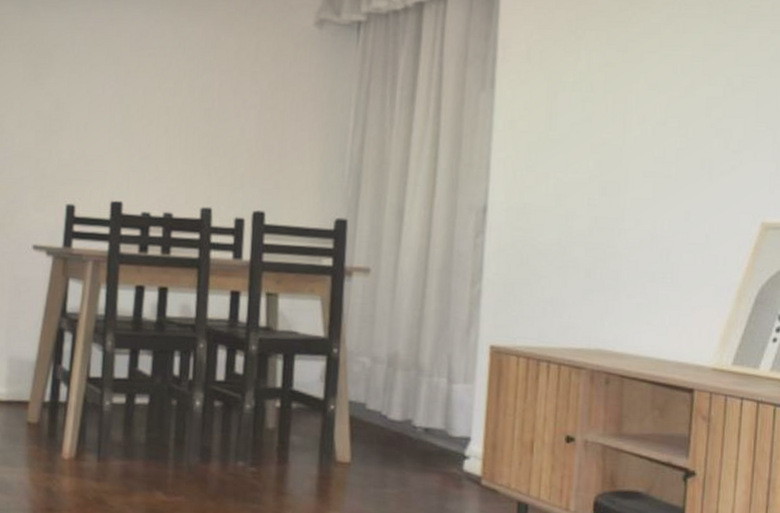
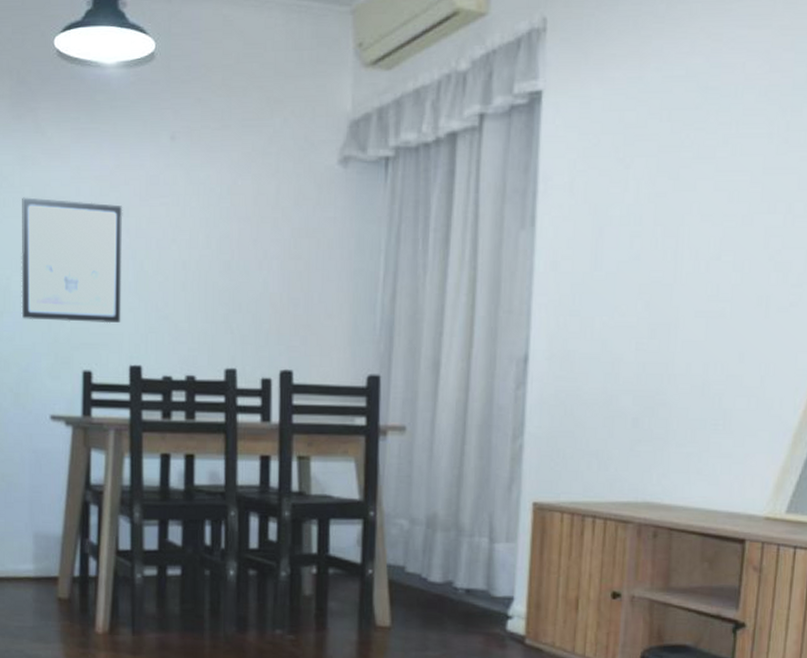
wall art: none [12,44,114,162] -> present [21,197,123,324]

